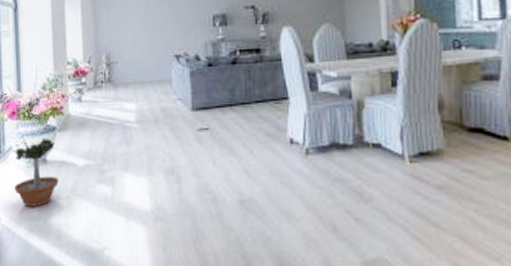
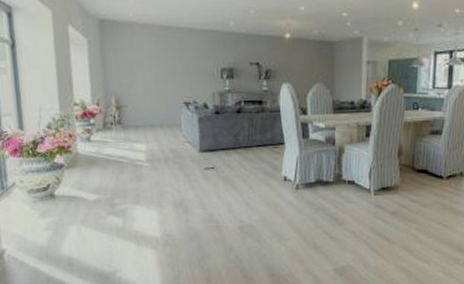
potted tree: present [14,136,59,207] -> none [18,172,68,238]

